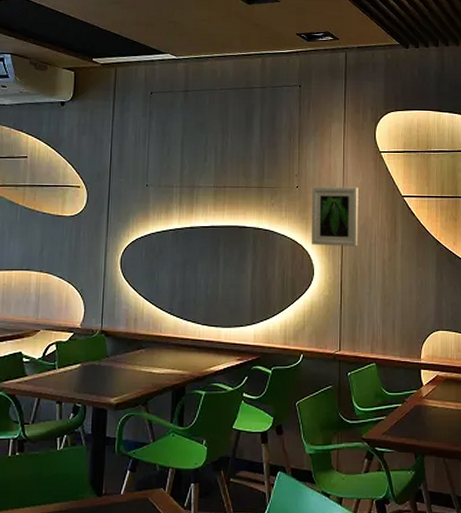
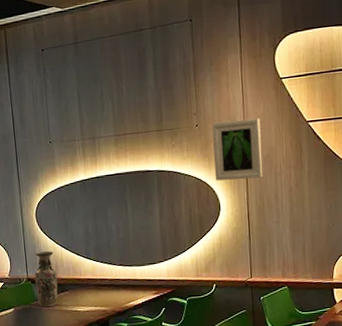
vase: none [109,302,136,366] -> present [35,251,58,307]

